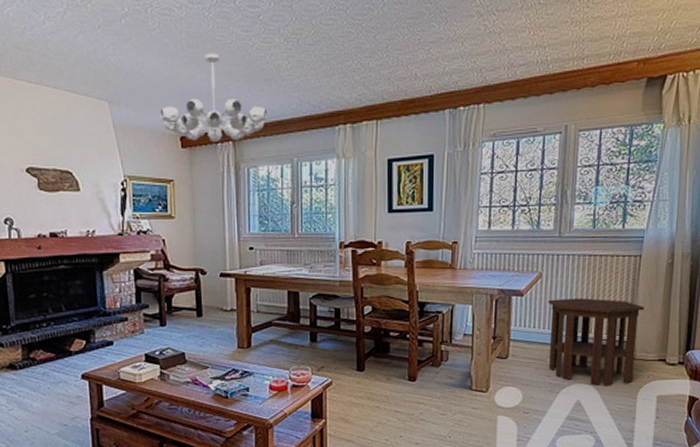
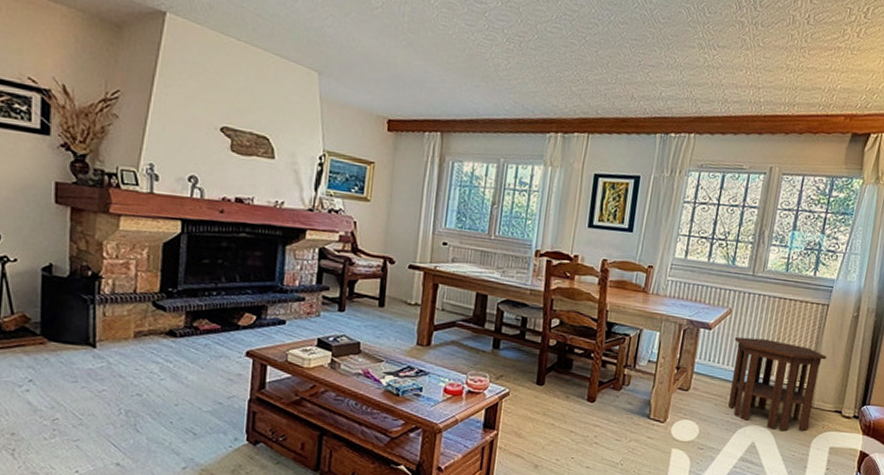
chandelier: present [160,53,268,142] -> none [370,40,481,132]

